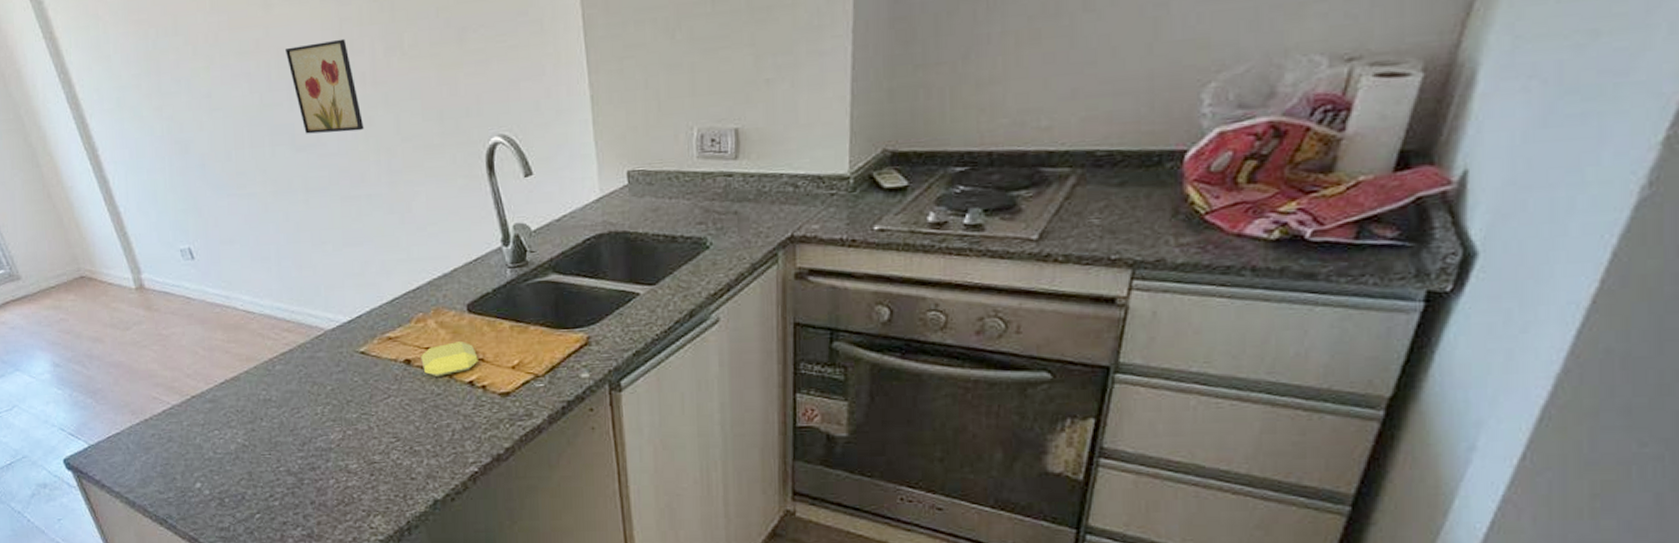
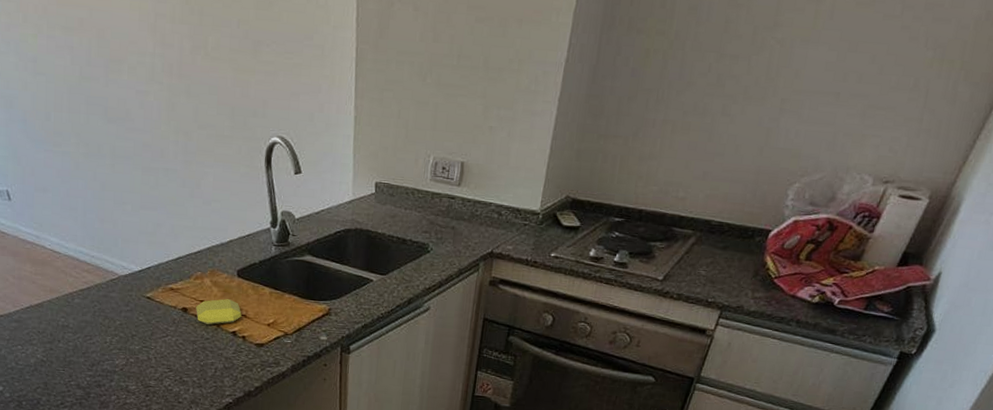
wall art: present [286,38,364,134] -> none [106,30,168,114]

